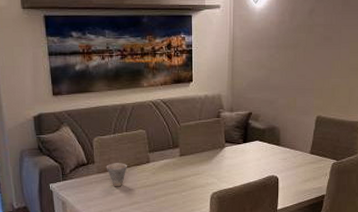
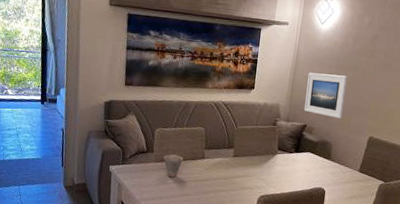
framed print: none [247,56,288,101] -> present [304,72,347,119]

